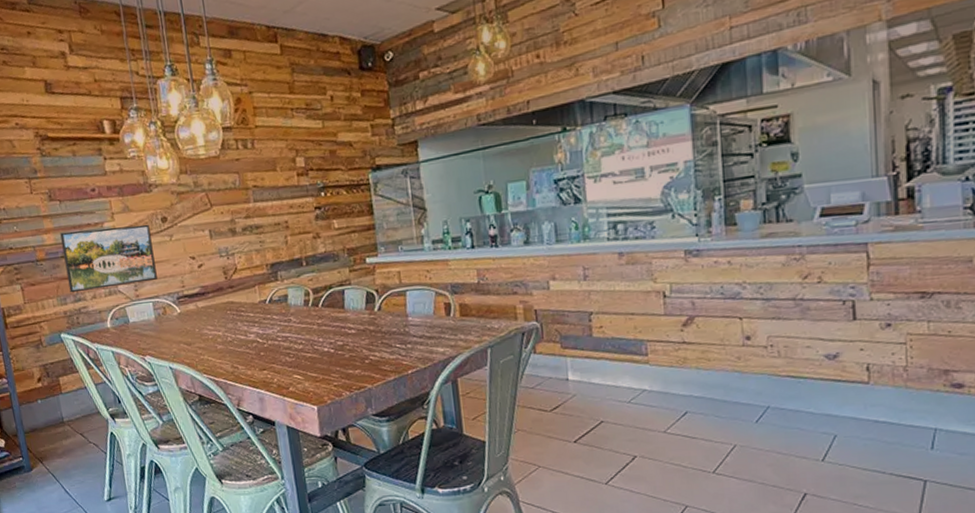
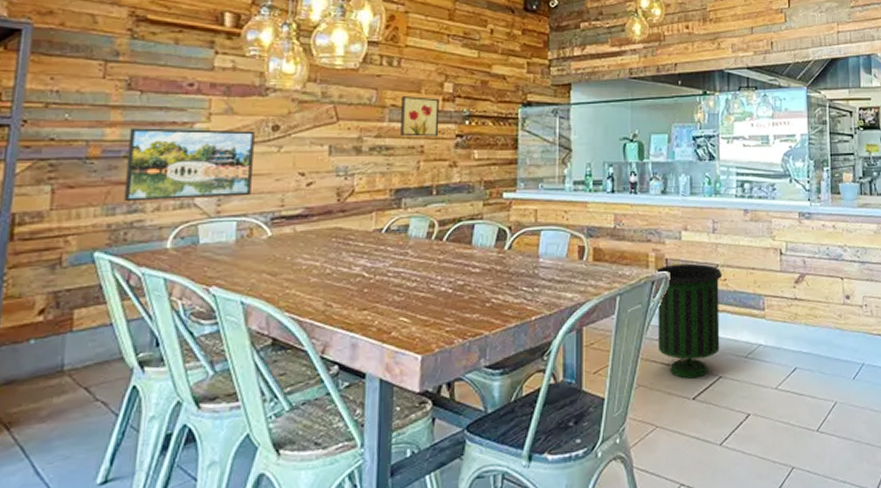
wall art: none [261,174,299,214] -> present [401,96,440,137]
trash can: none [524,313,600,424] -> present [655,263,723,379]

